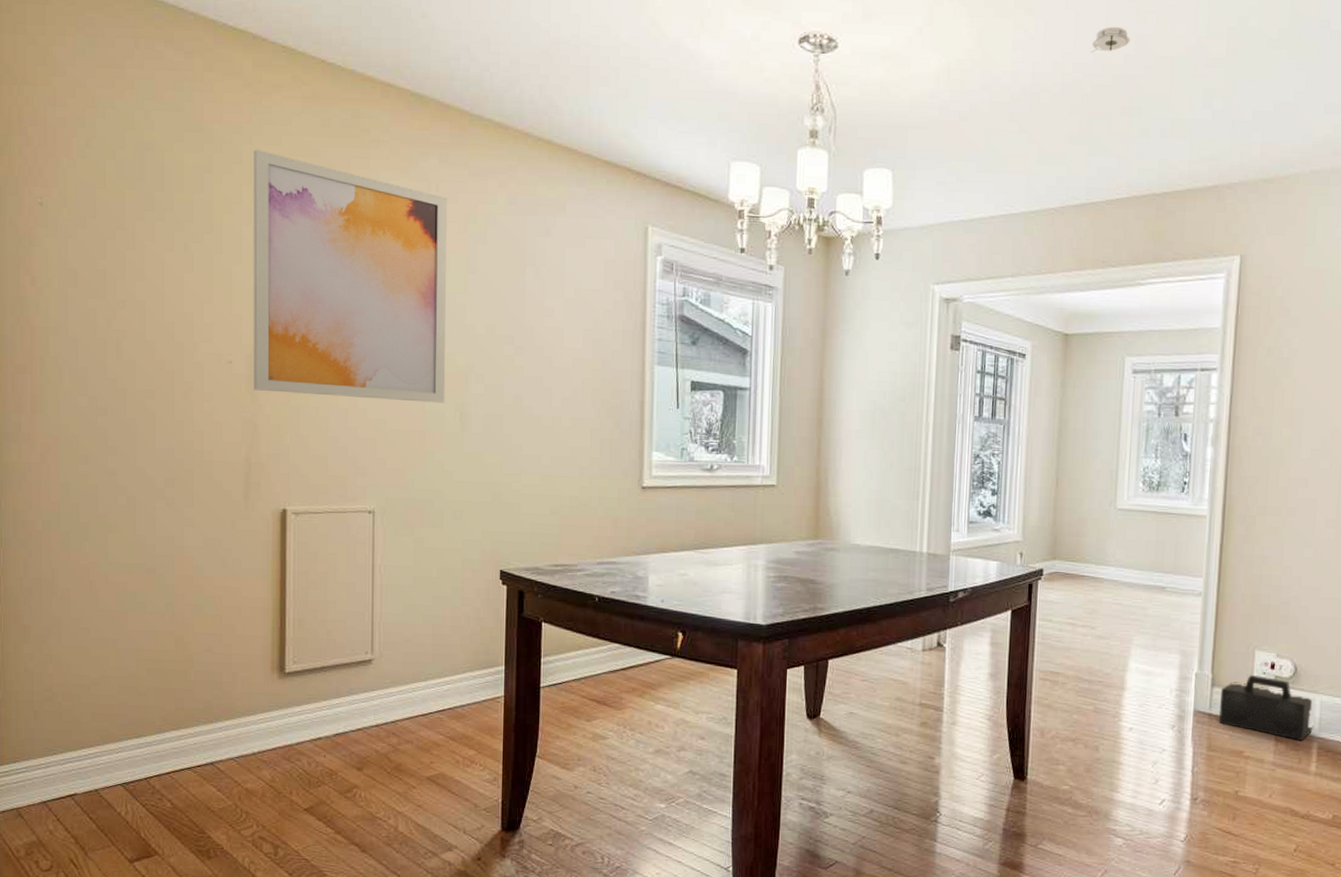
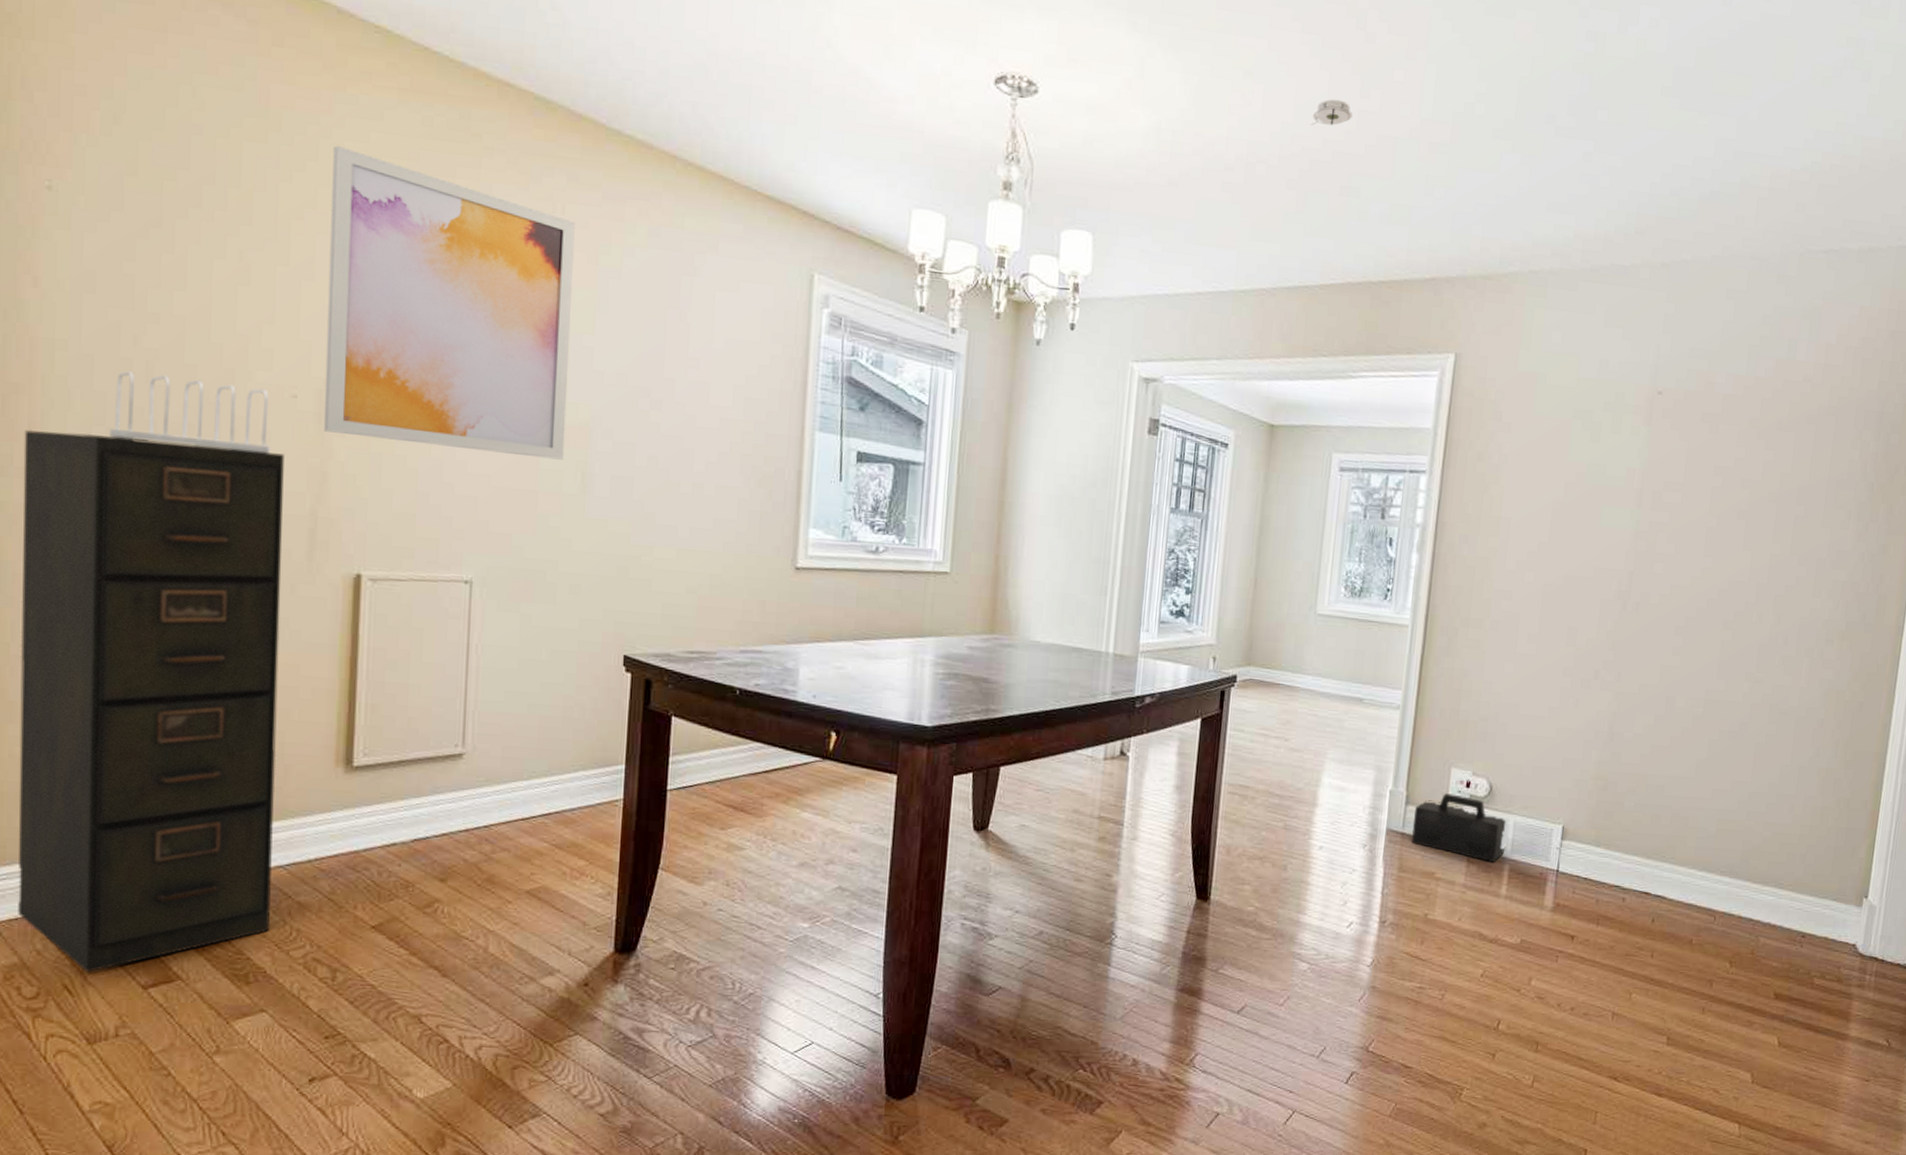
filing cabinet: none [28,402,226,849] -> present [18,429,284,972]
file sorter: none [90,349,213,412] -> present [108,371,270,454]

